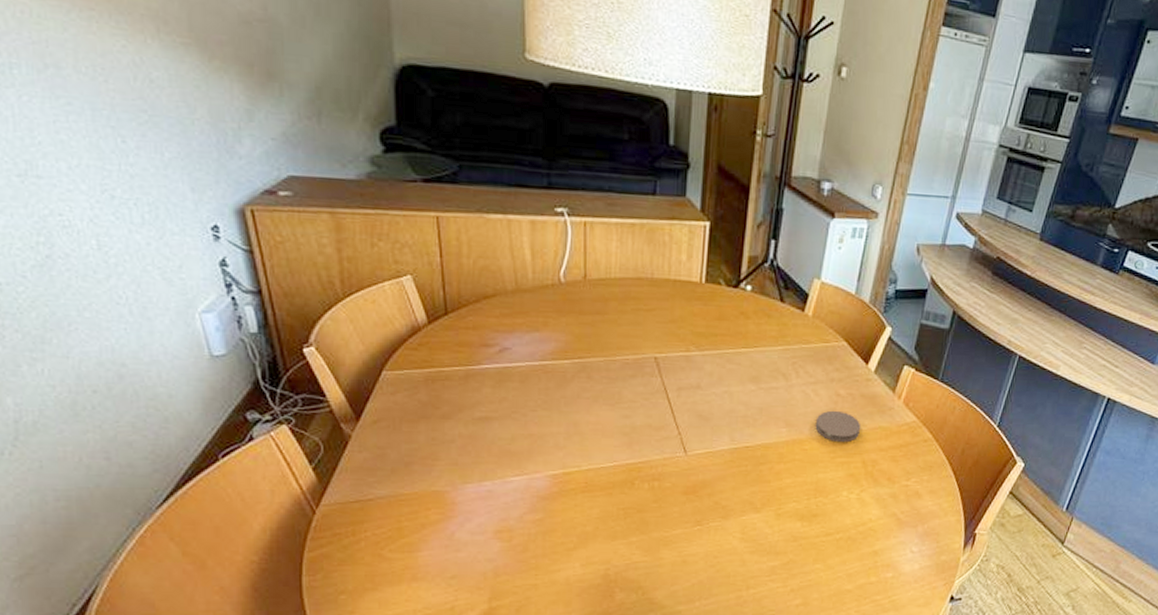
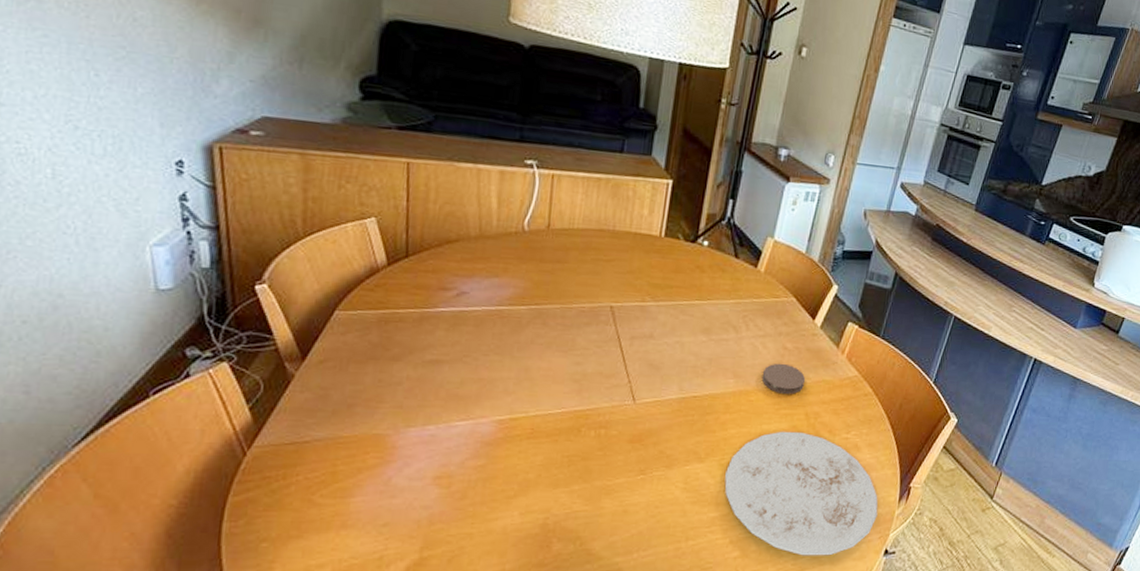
plate: none [782,479,942,603] -> present [724,431,878,556]

